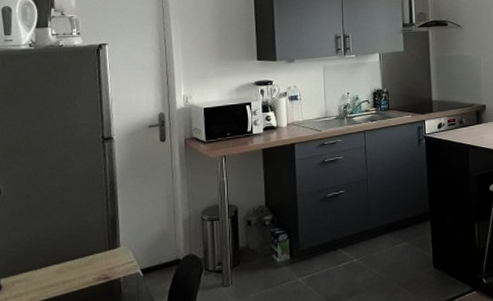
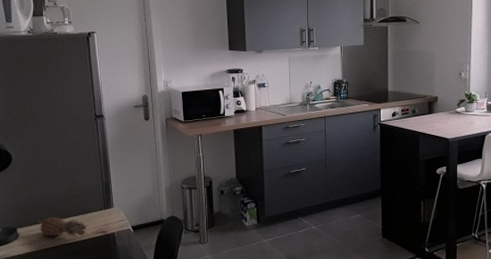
fruit: none [28,262,89,287] -> present [39,217,89,237]

